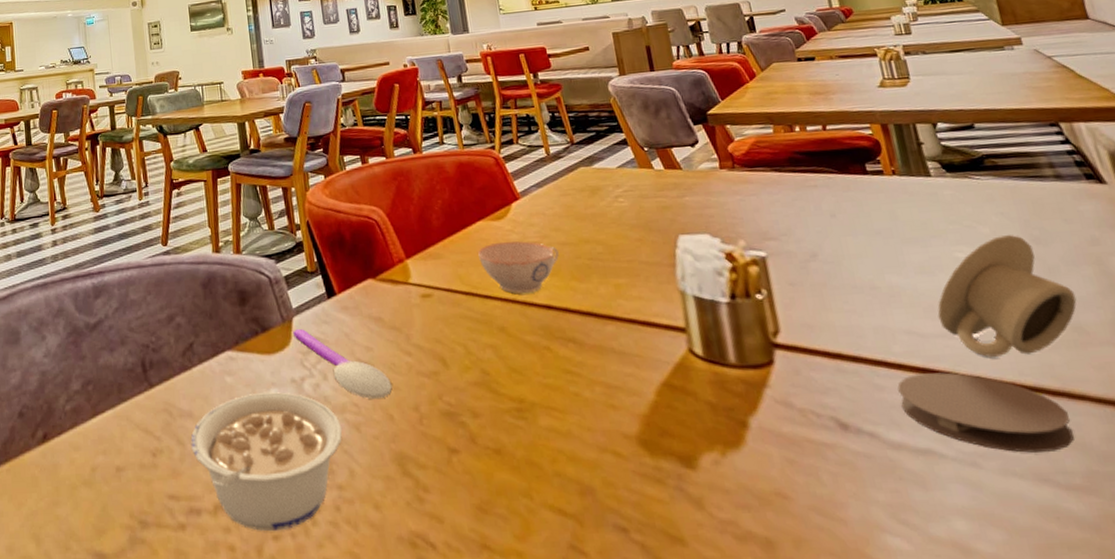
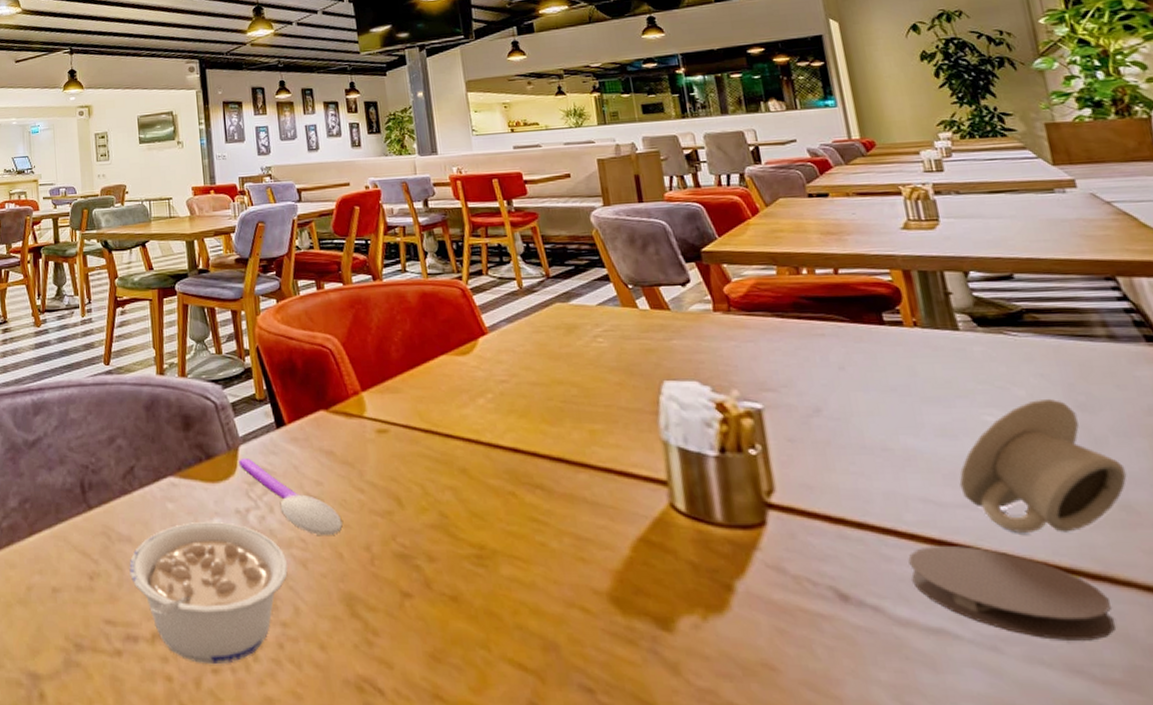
teacup: present [478,241,559,294] -> none [440,378,529,435]

